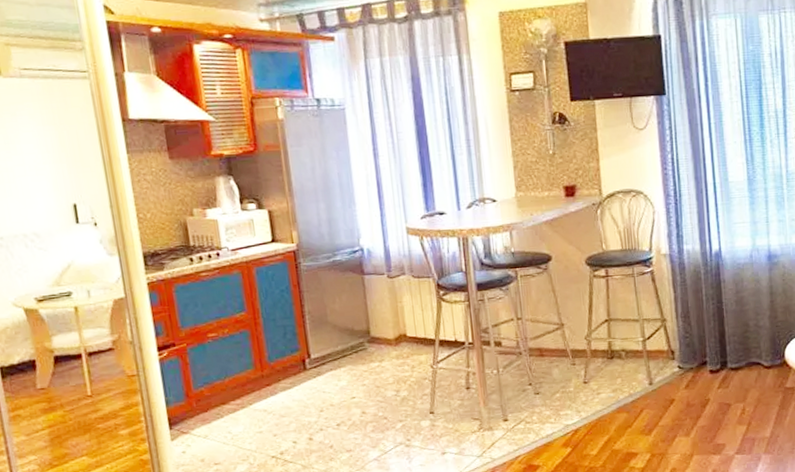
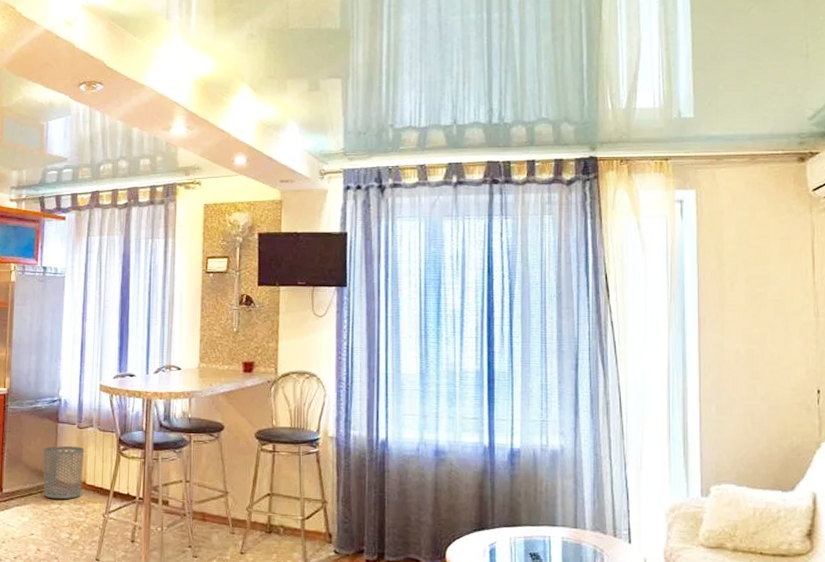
waste bin: none [351,297,403,358] -> present [43,445,85,500]

